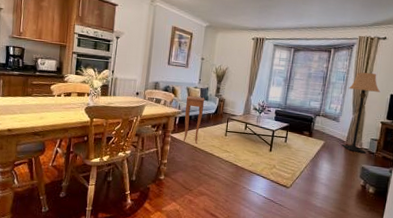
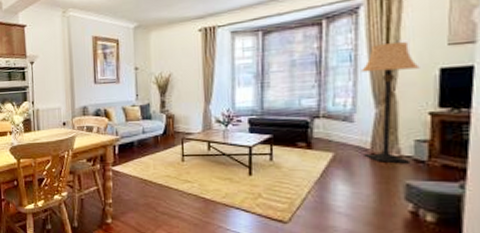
side table: present [183,96,205,144] -> none [123,117,148,176]

